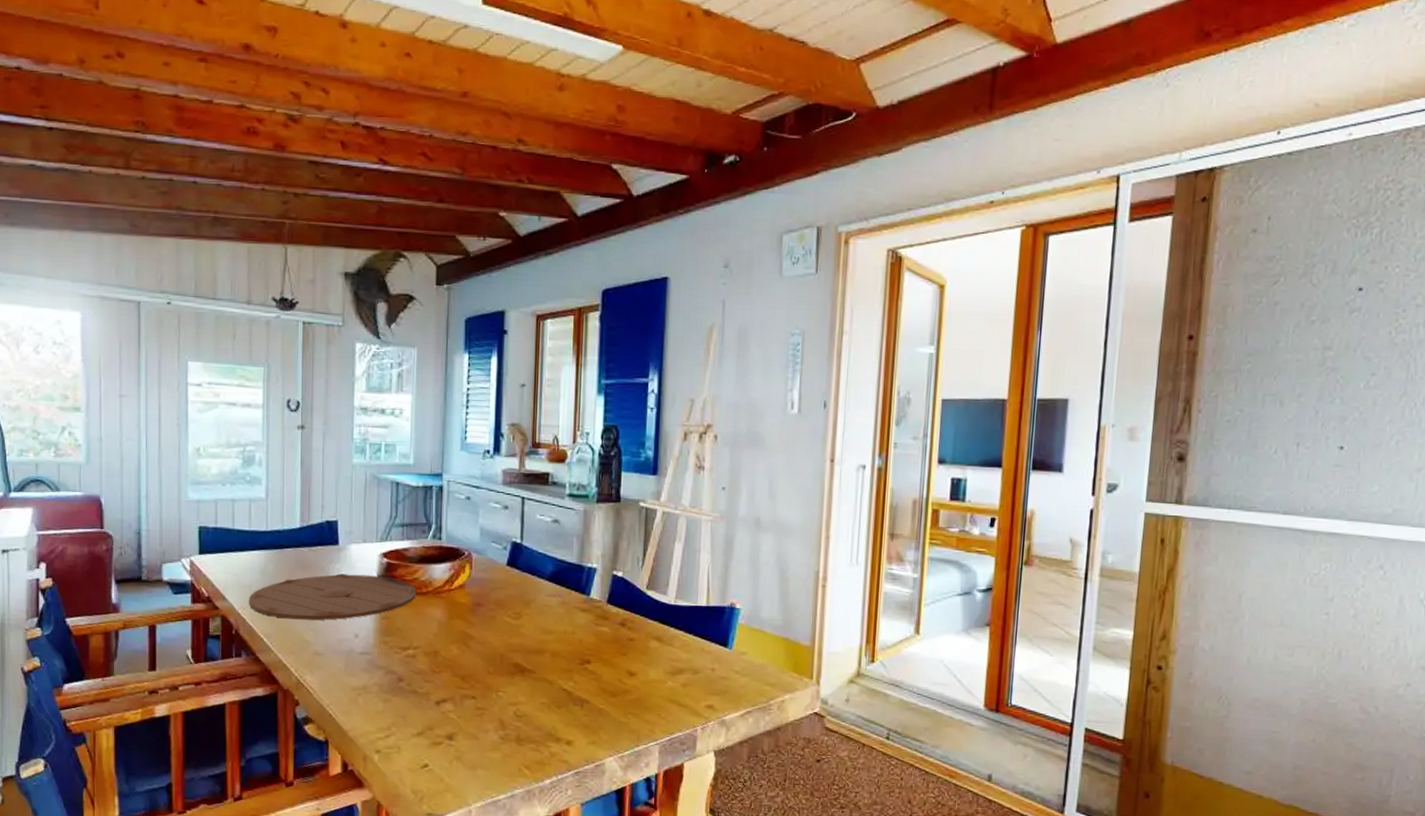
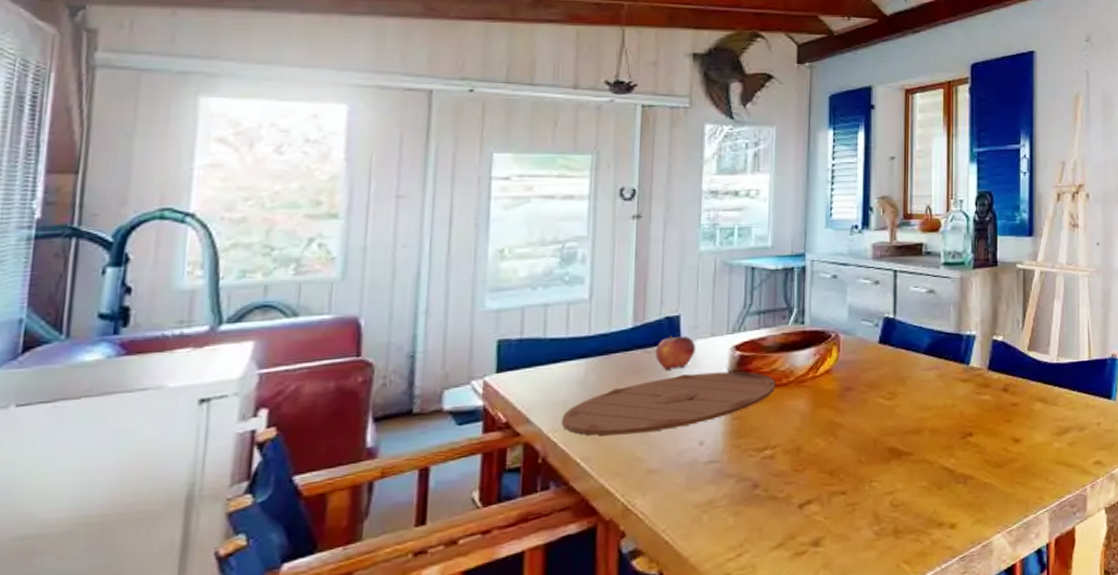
fruit: none [319,537,350,568] -> present [655,335,695,370]

